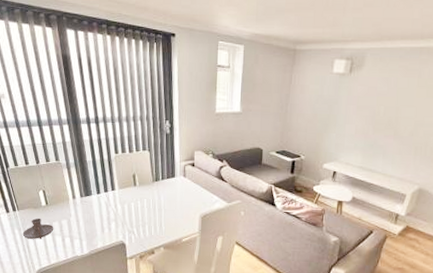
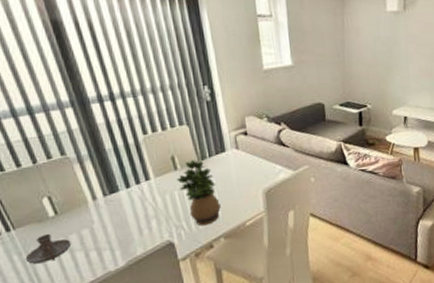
potted plant: none [134,180,165,235] -> present [176,160,221,226]

